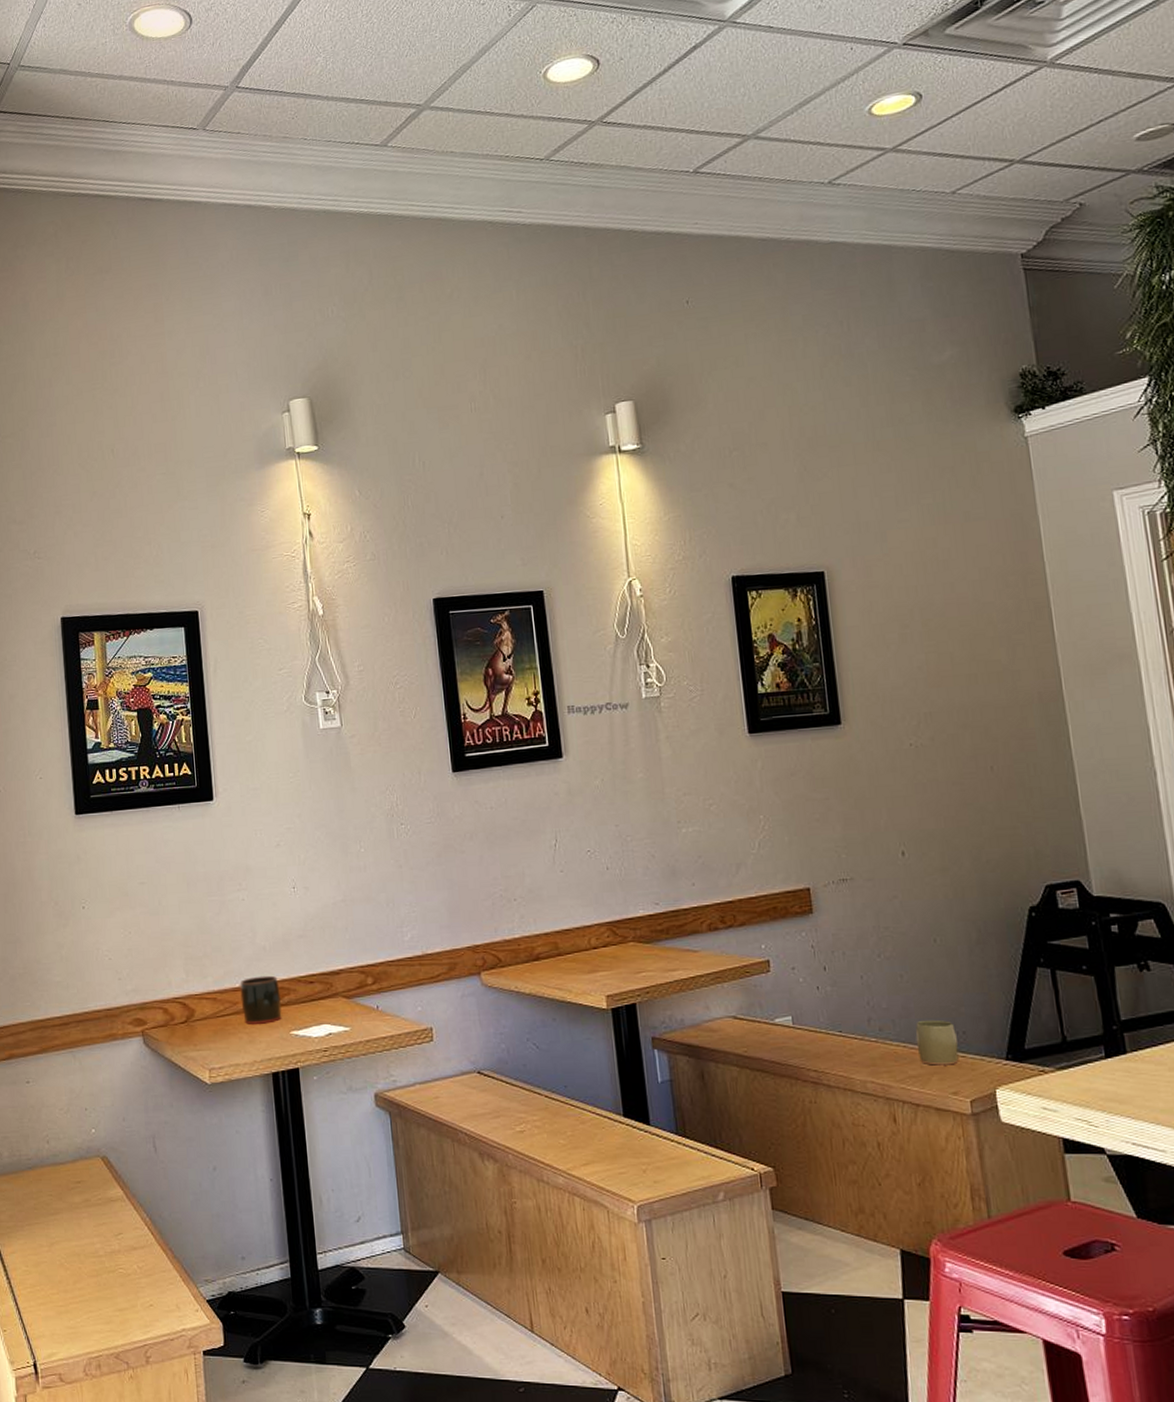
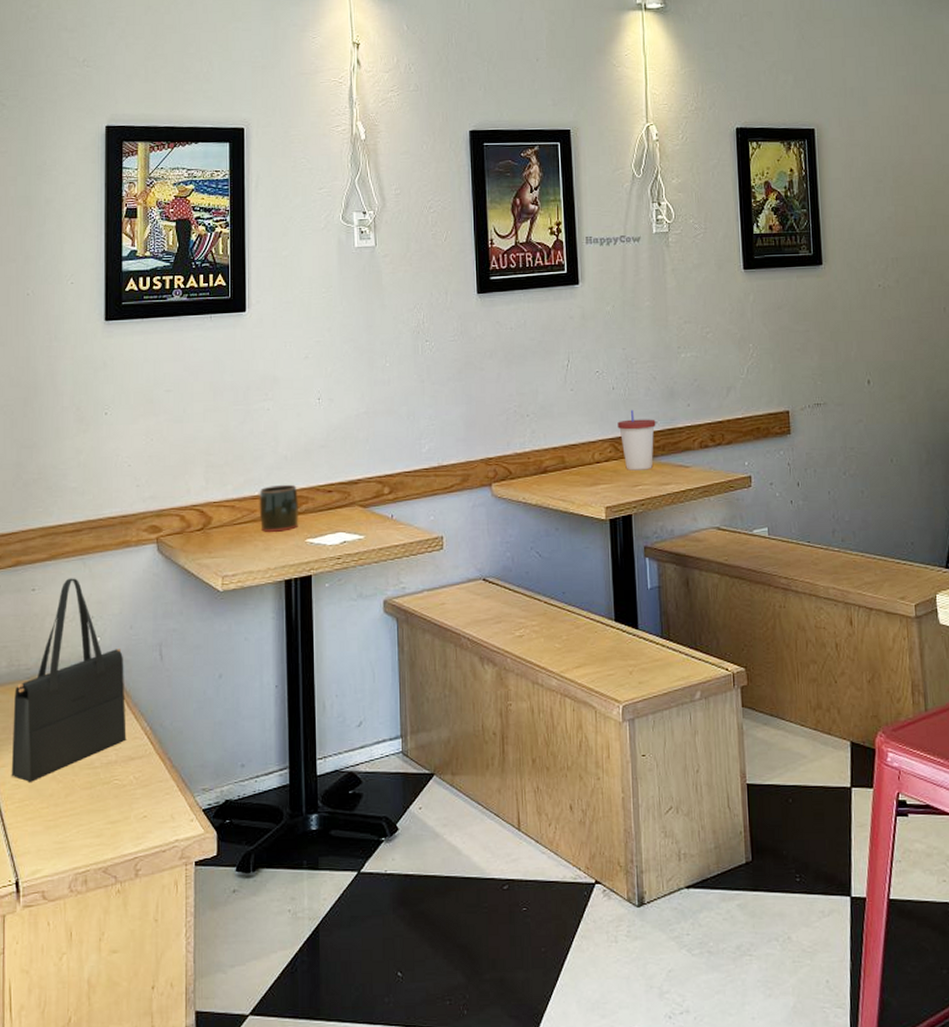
tote bag: none [18,1071,128,1268] -> present [11,578,126,782]
cup: none [614,891,658,957] -> present [617,410,656,472]
mug: present [915,1019,959,1066] -> none [871,531,907,573]

